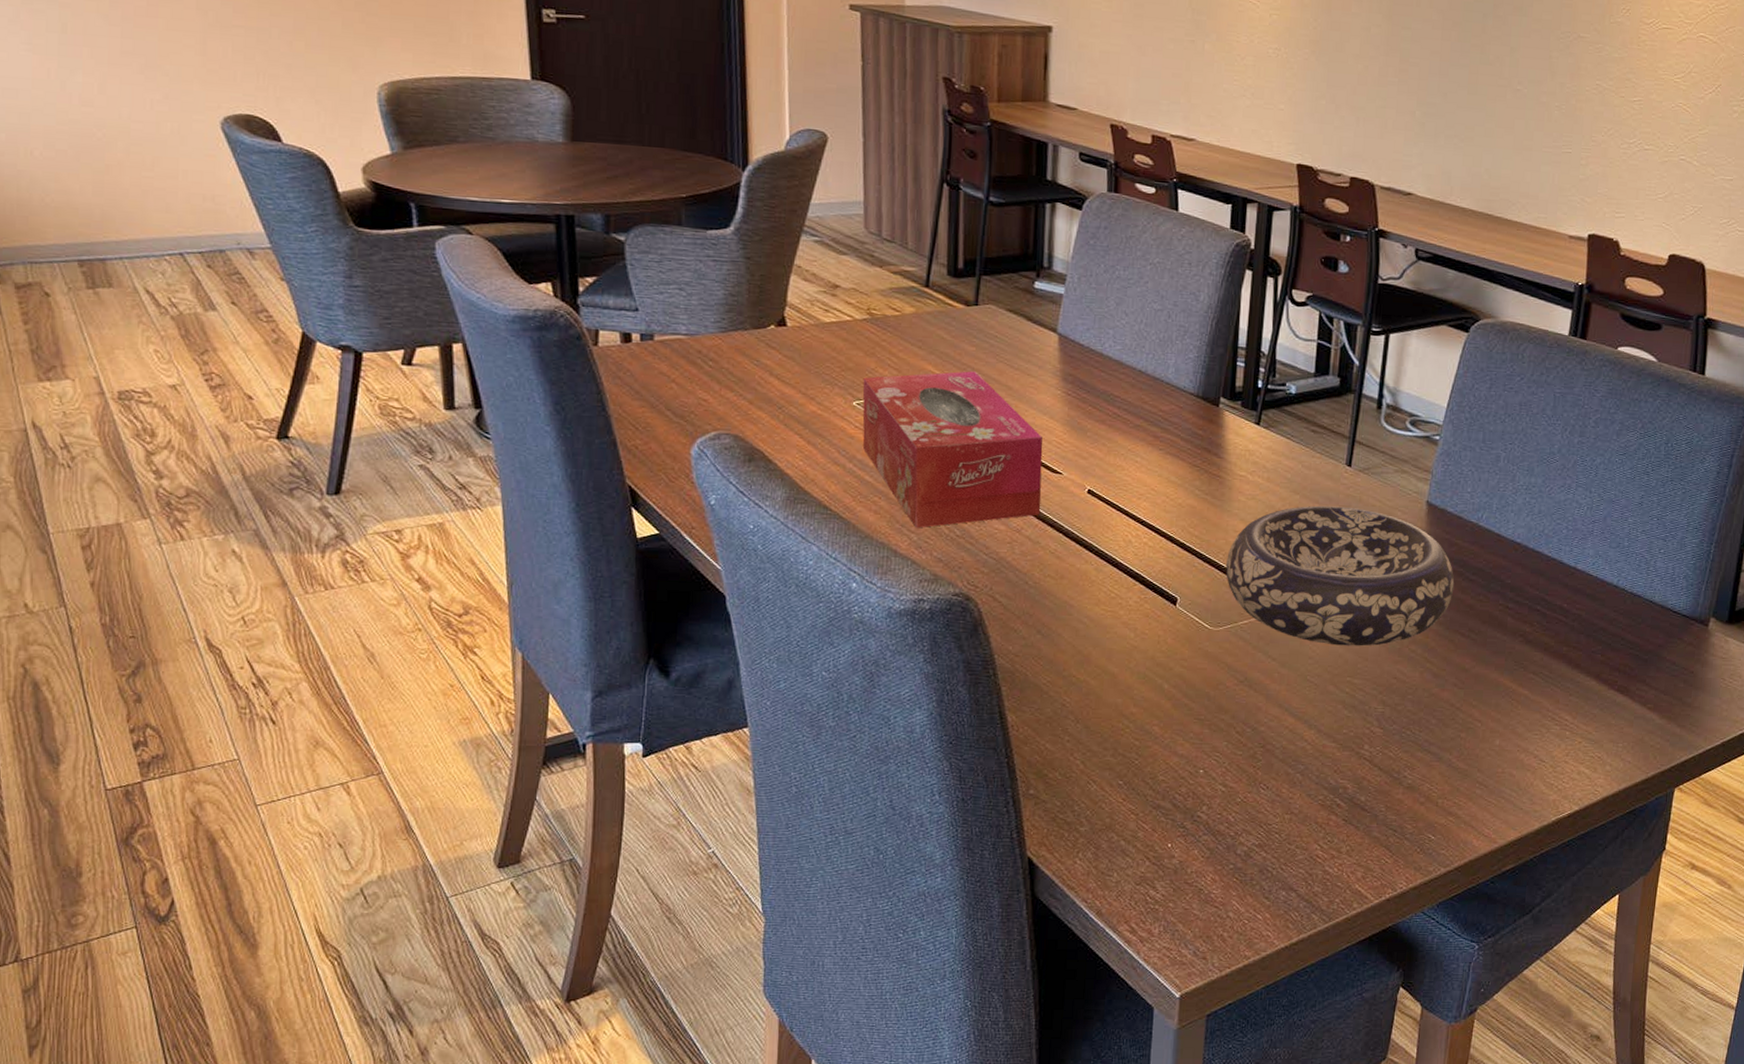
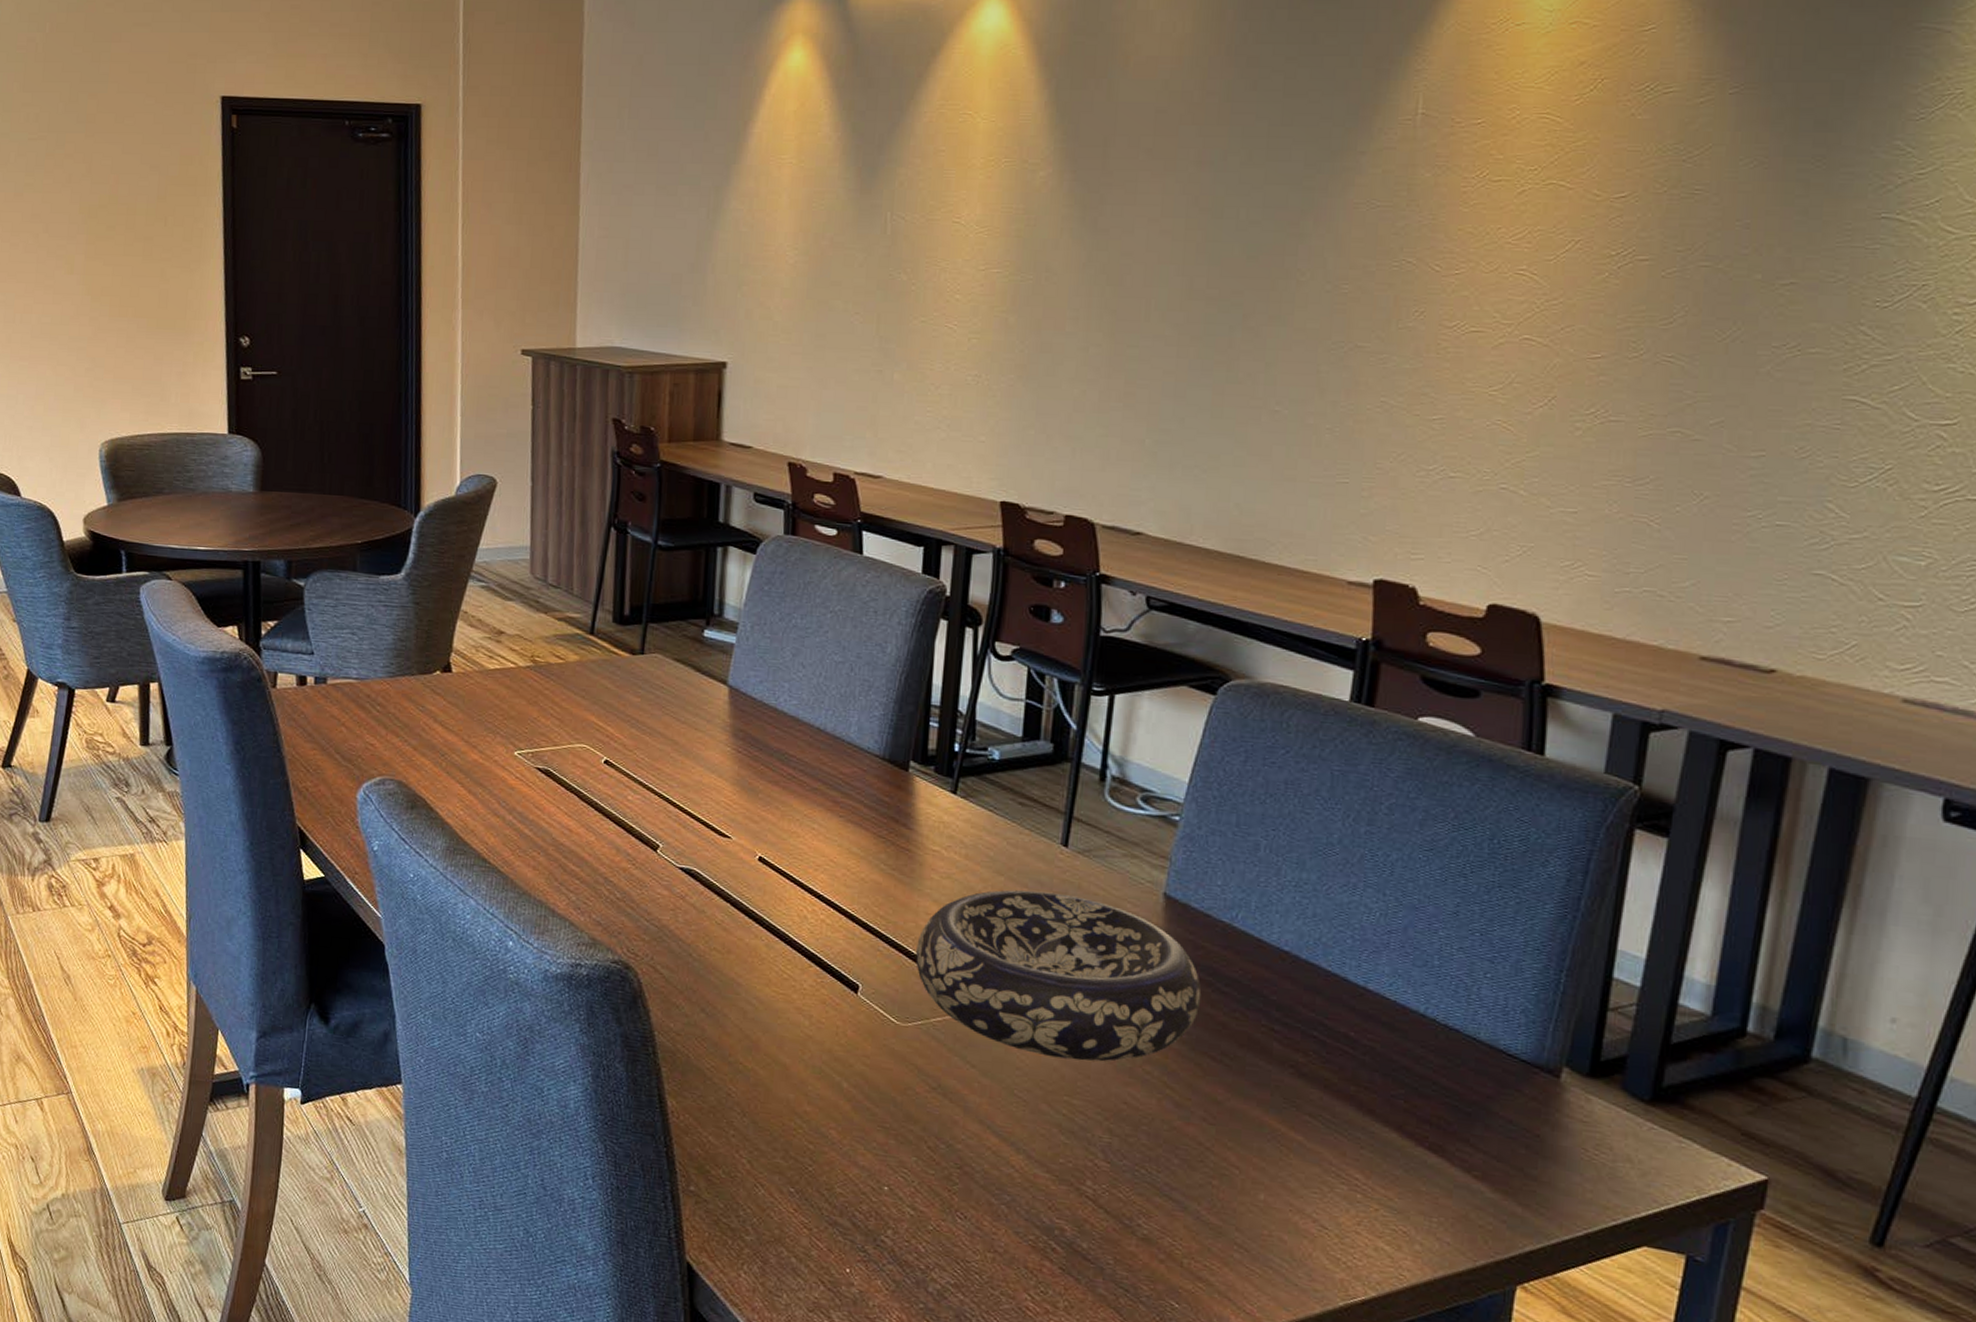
tissue box: present [862,371,1043,528] -> none [523,723,711,888]

